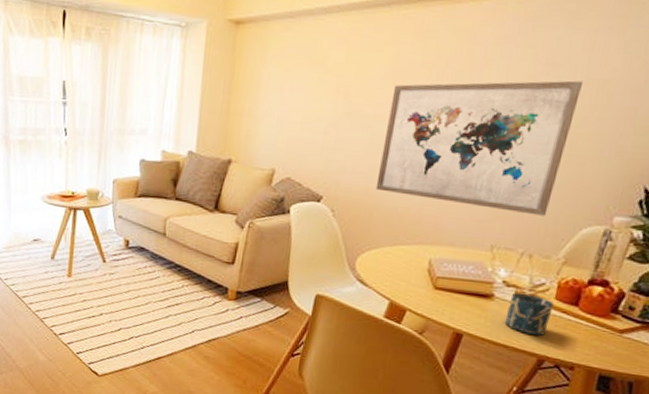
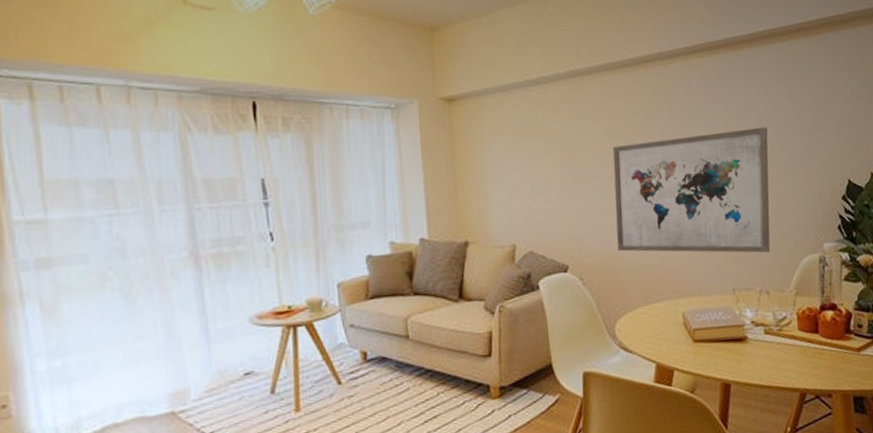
cup: present [504,292,554,336] -> none [762,329,800,371]

